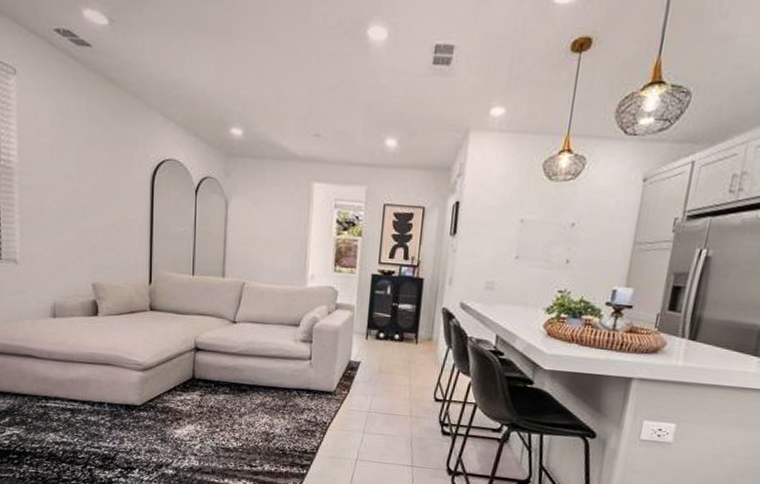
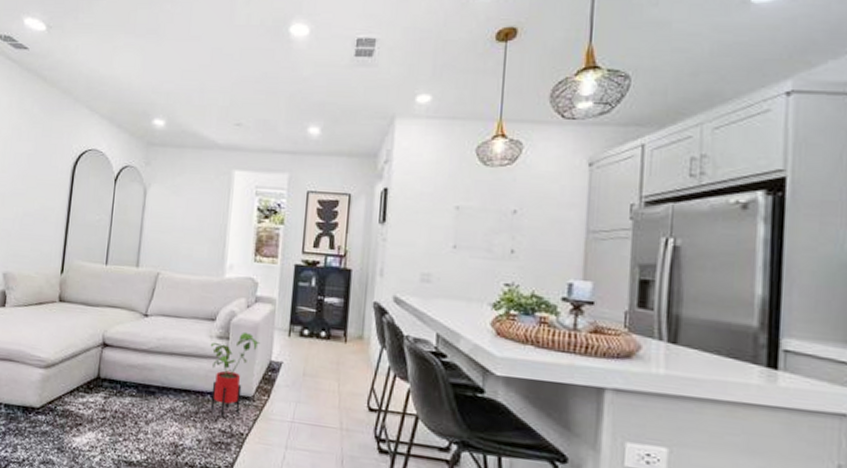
house plant: none [295,335,341,408] -> present [210,331,261,416]

